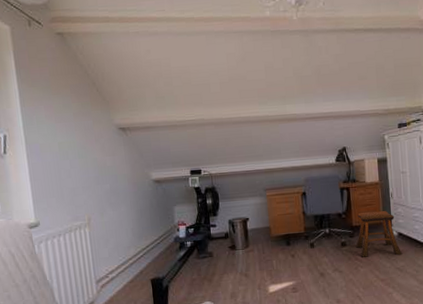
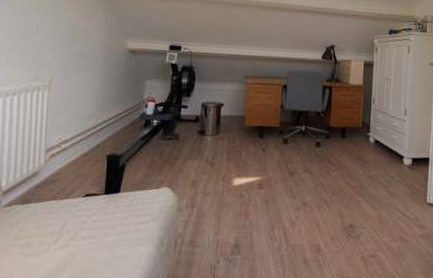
stool: present [355,211,403,257] -> none [330,113,377,164]

